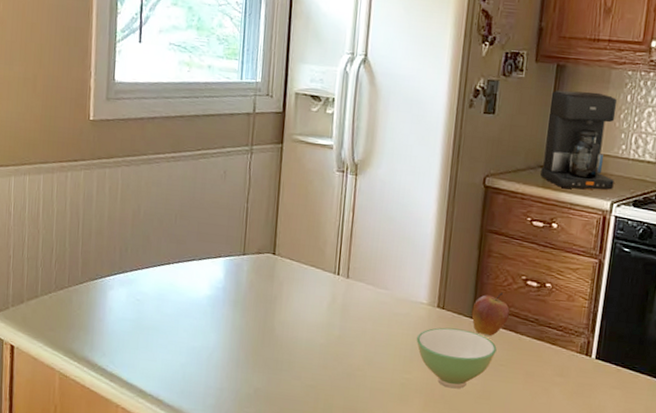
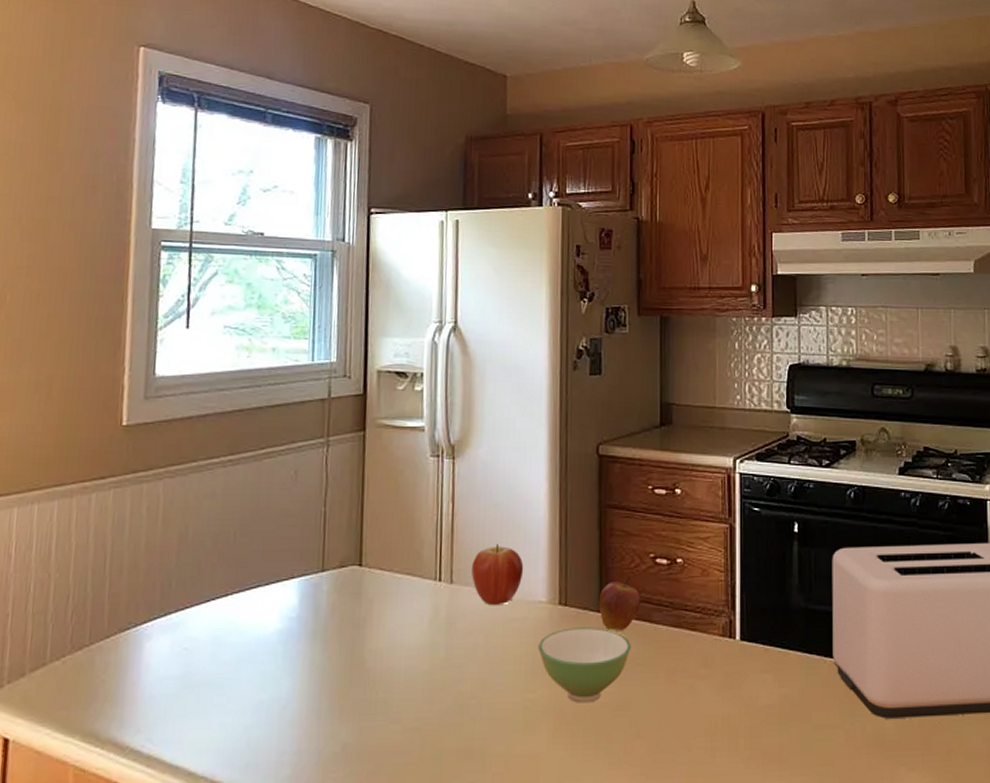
fruit: none [365,250,410,301] -> present [472,543,524,606]
coffee maker: present [540,90,618,190] -> none [657,342,734,449]

